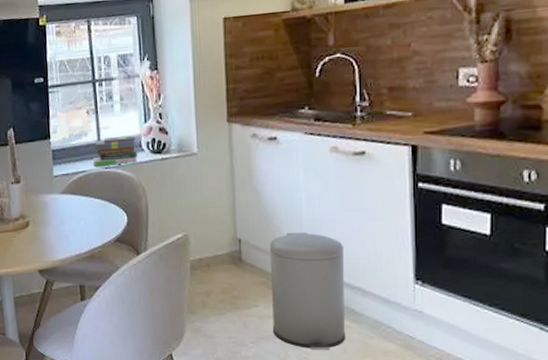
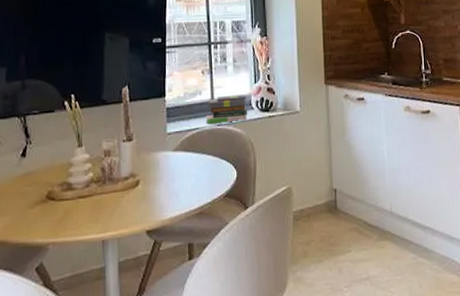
pedal bin: present [269,232,346,351] -> none [359,180,421,289]

